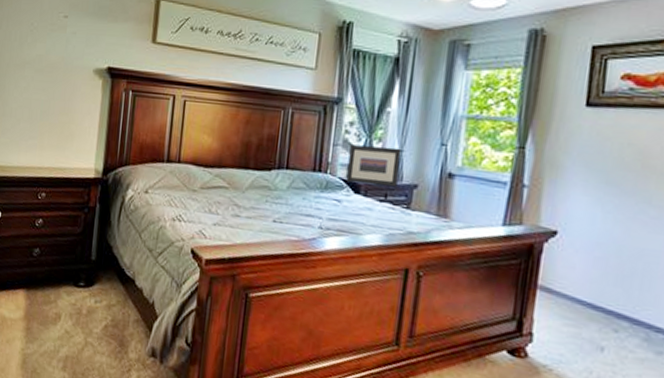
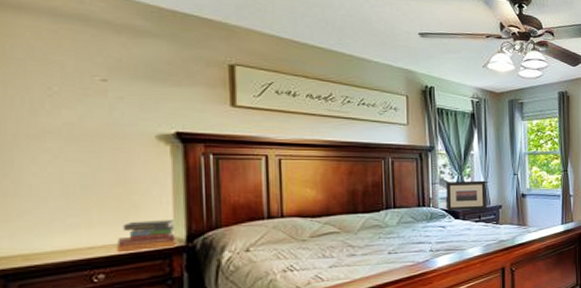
books: none [56,148,96,178] -> present [117,220,177,253]

